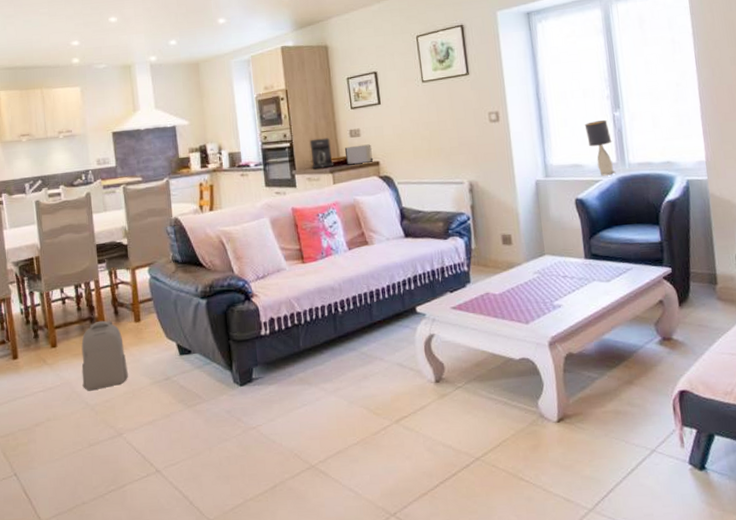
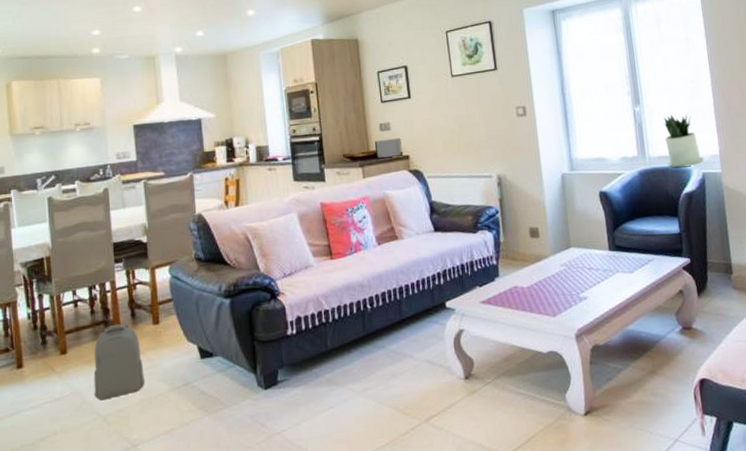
coffee maker: present [309,138,333,169] -> none [339,131,363,163]
table lamp: present [584,120,616,176] -> none [607,115,637,170]
planter: none [645,118,689,175] -> present [663,113,705,168]

